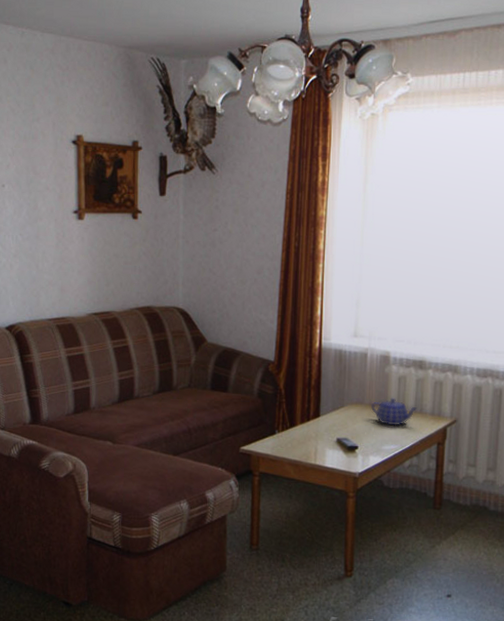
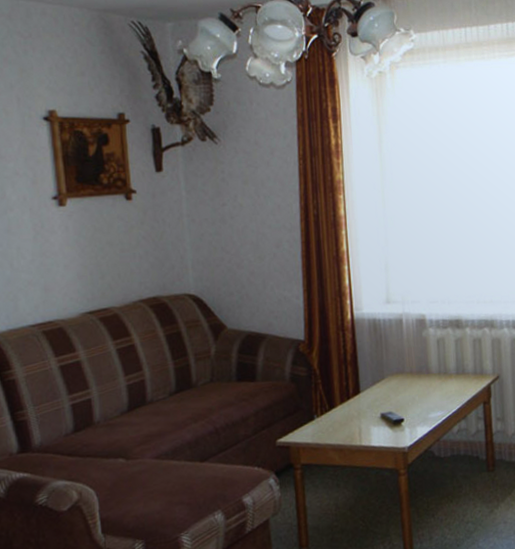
teapot: present [371,397,418,426] -> none [412,362,460,392]

